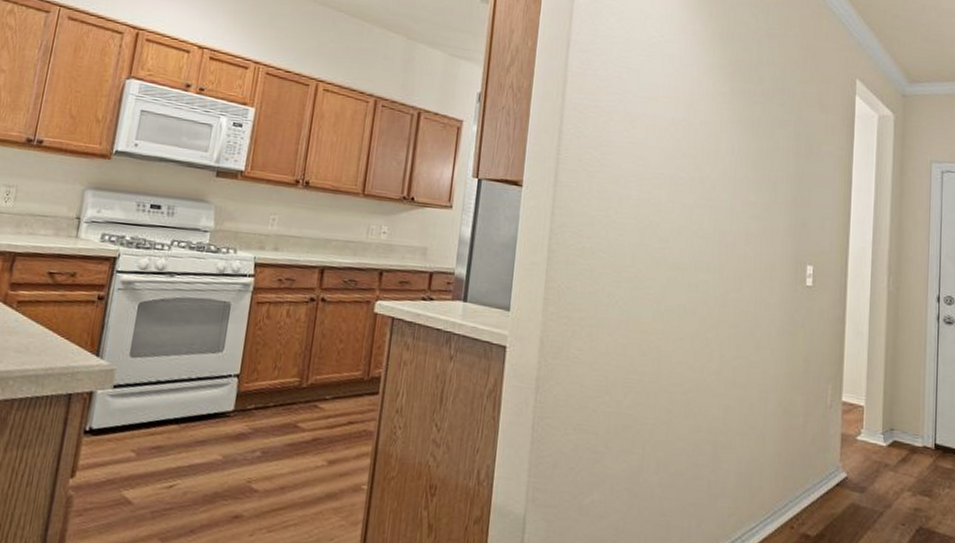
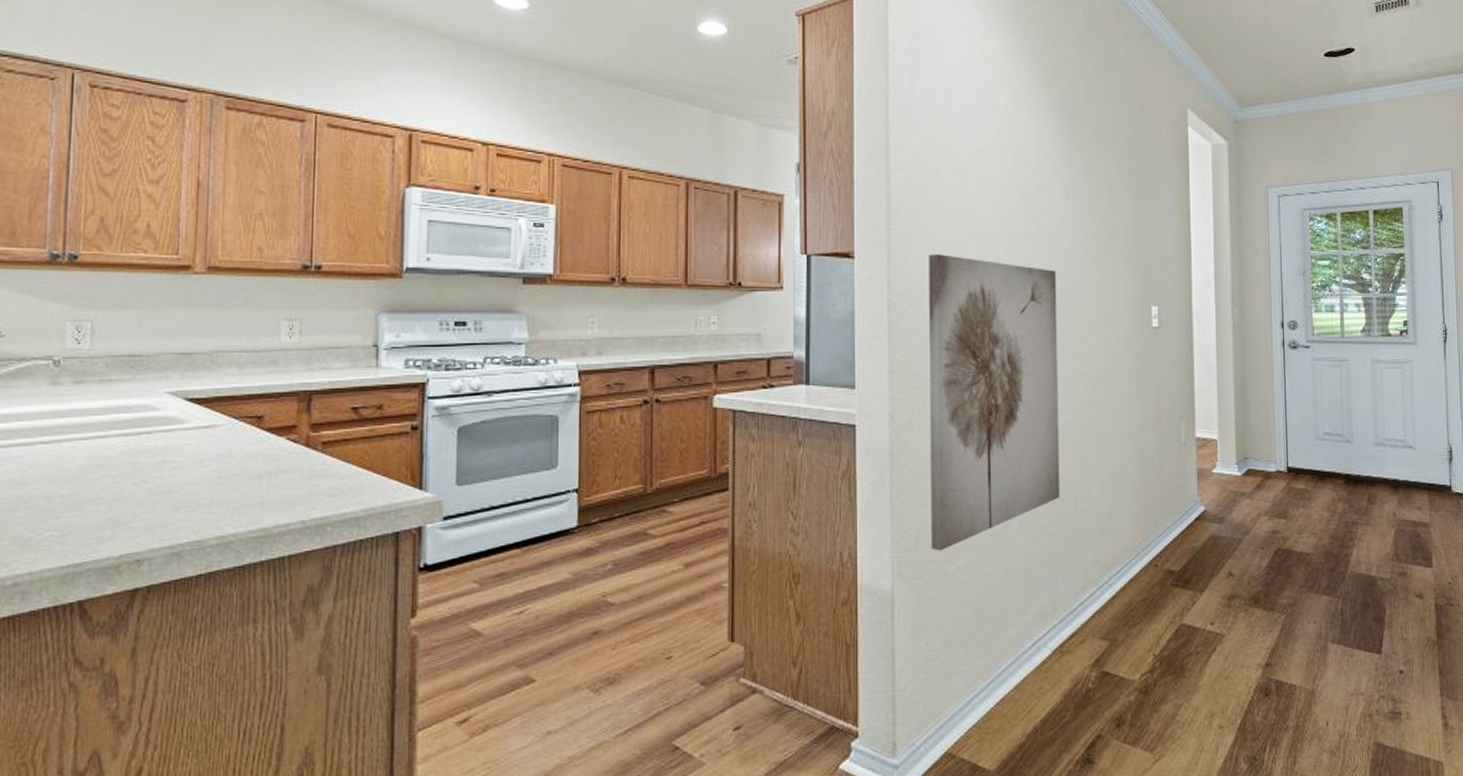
wall art: none [567,191,715,483] -> present [929,254,1060,551]

